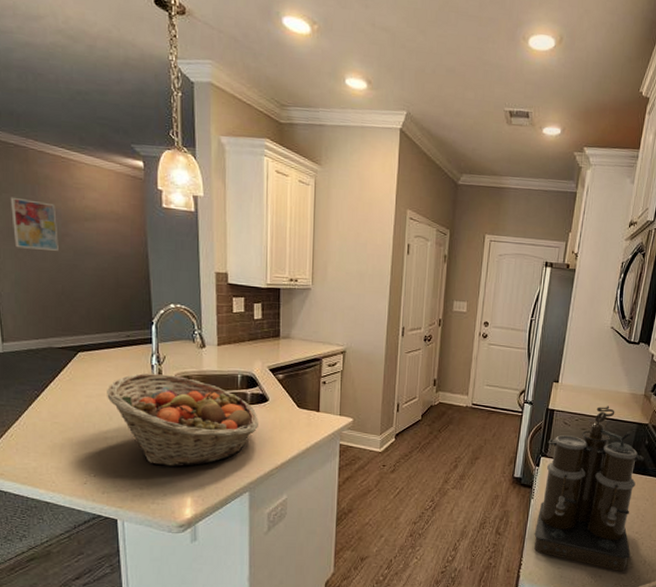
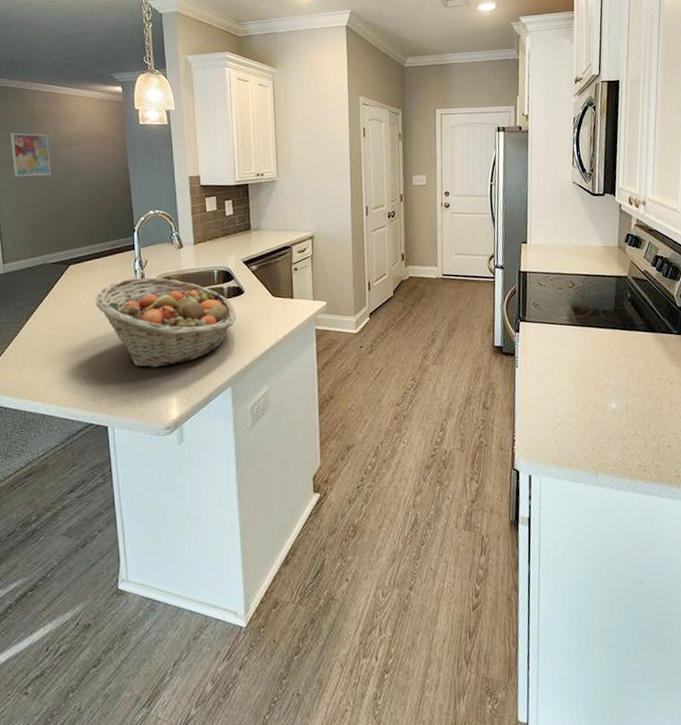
coffee maker: present [534,406,644,571] -> none [524,261,632,439]

